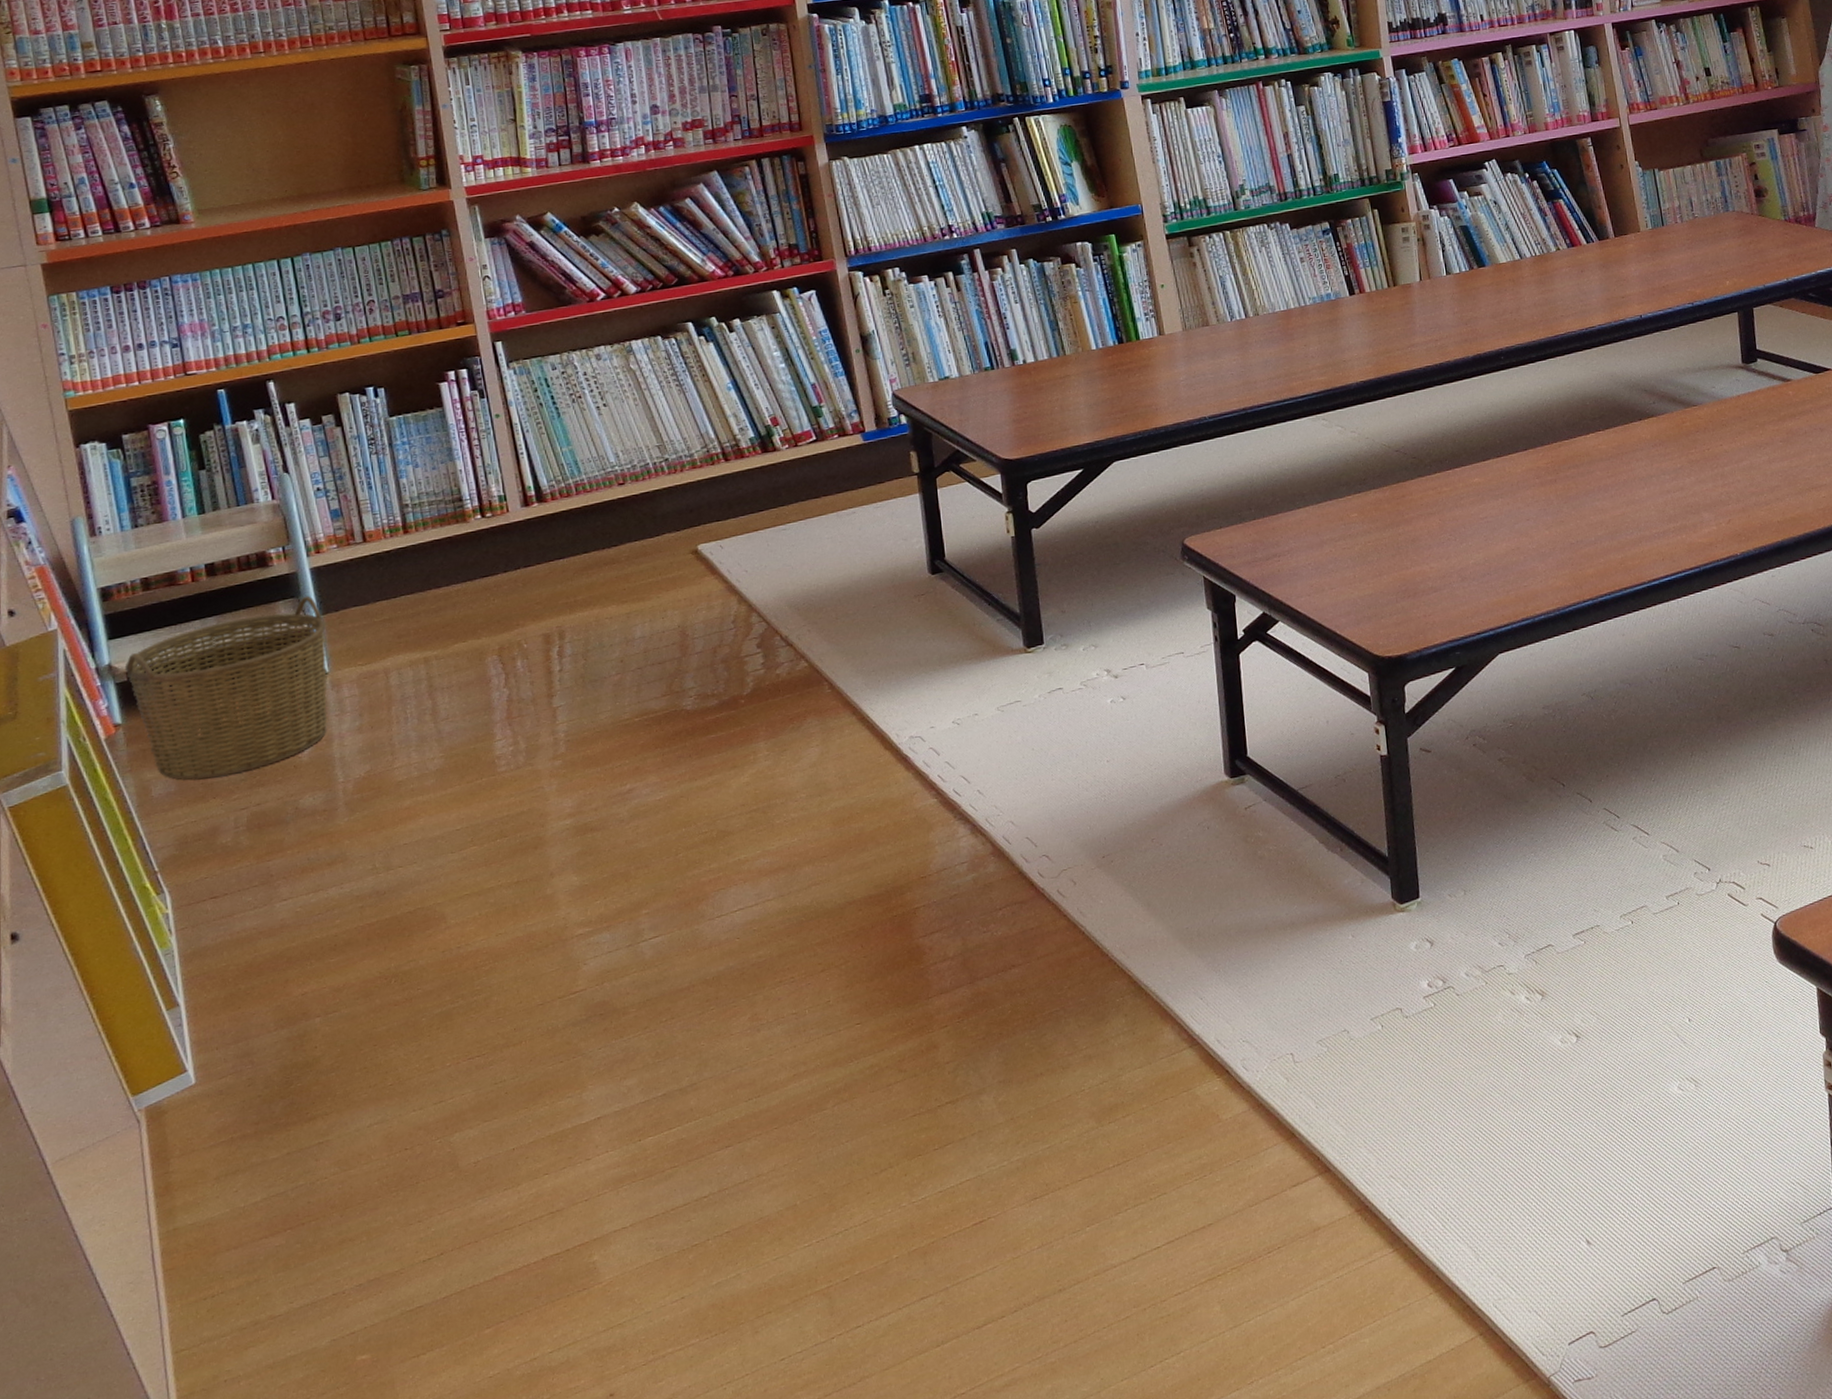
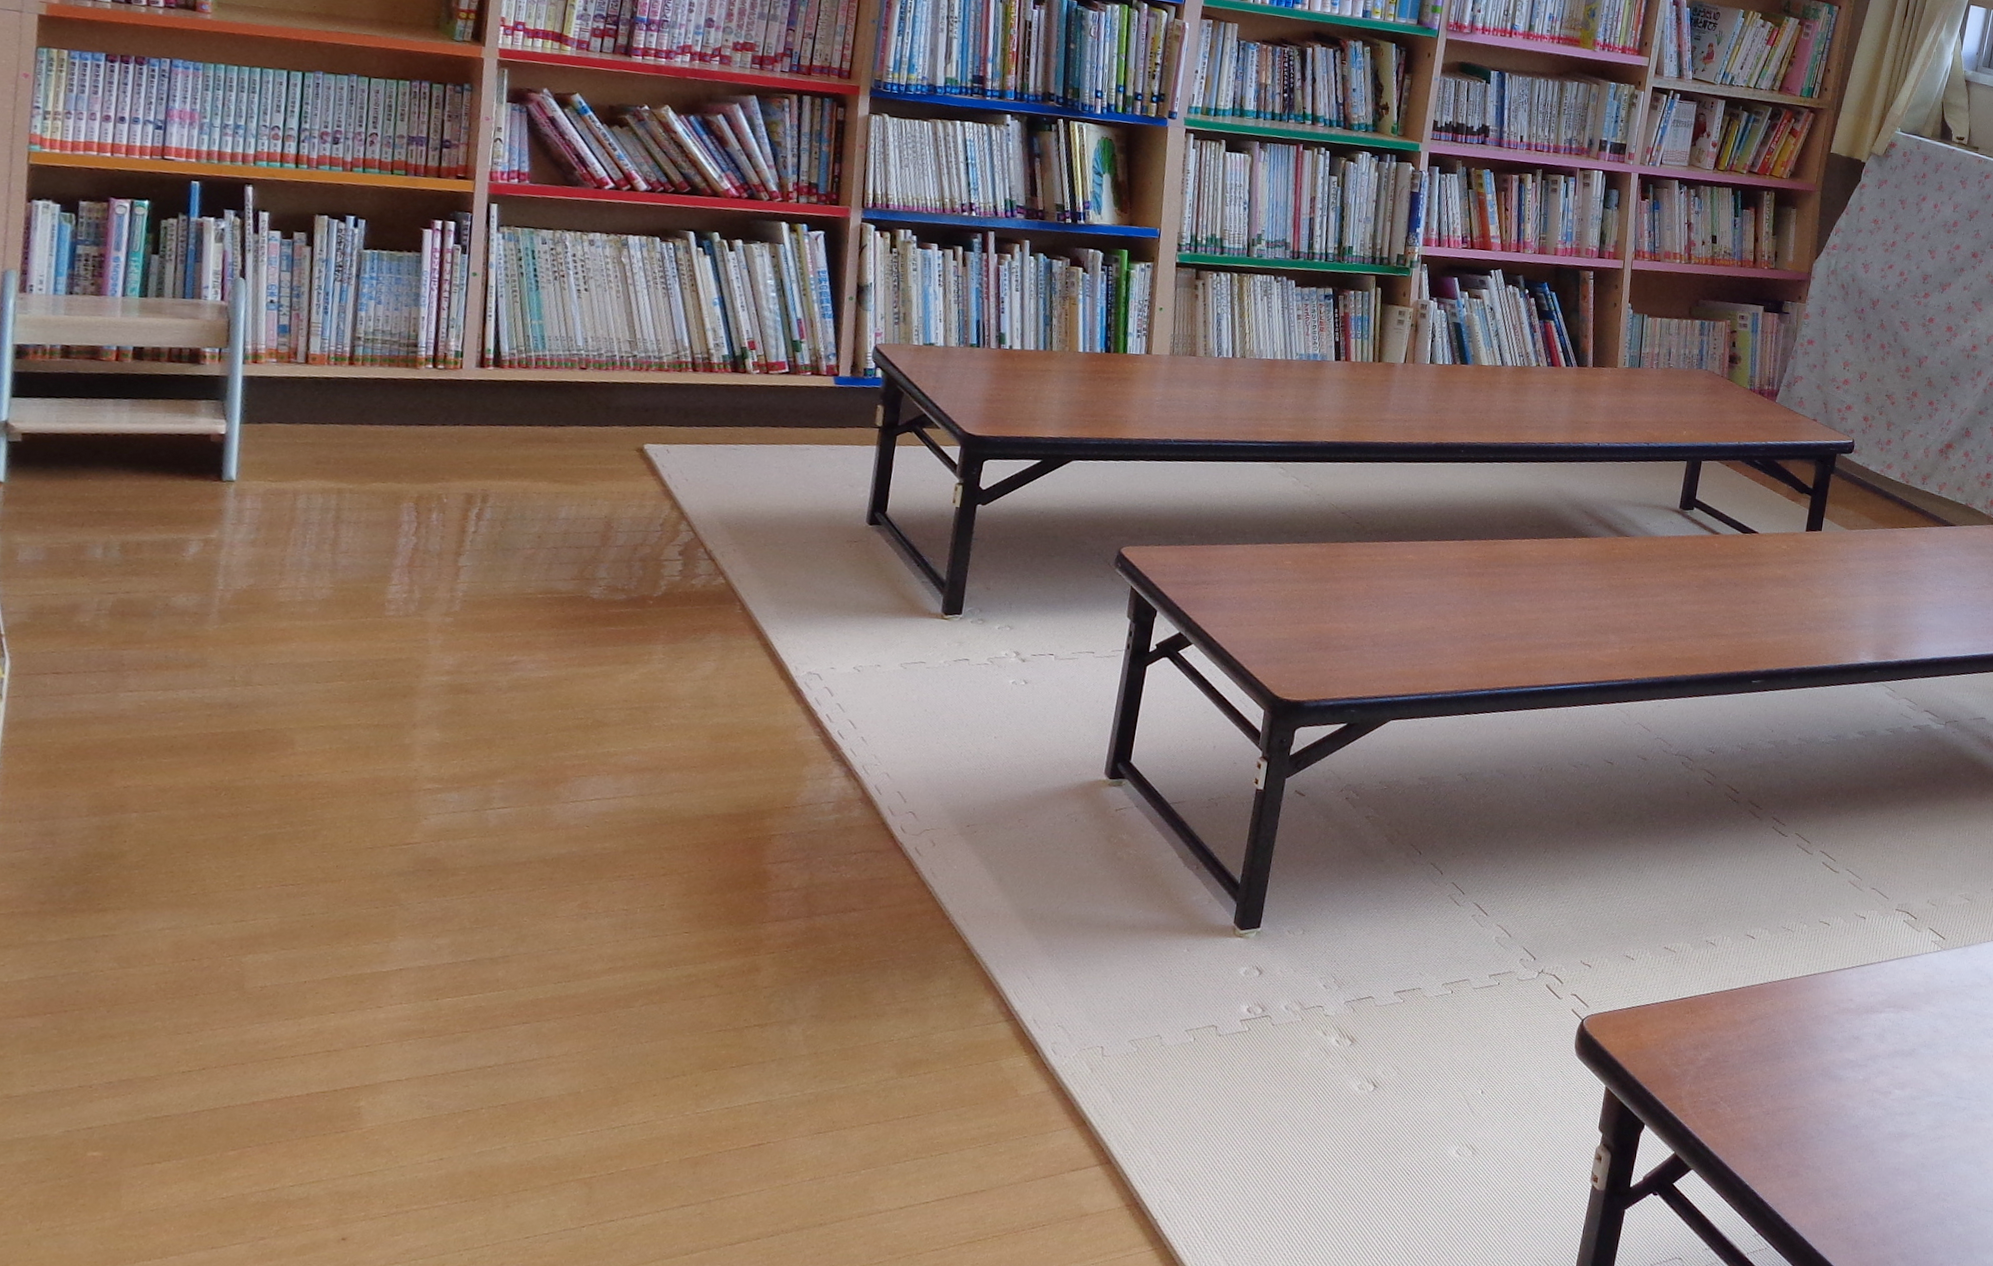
basket: present [124,595,328,780] -> none [21,401,245,558]

